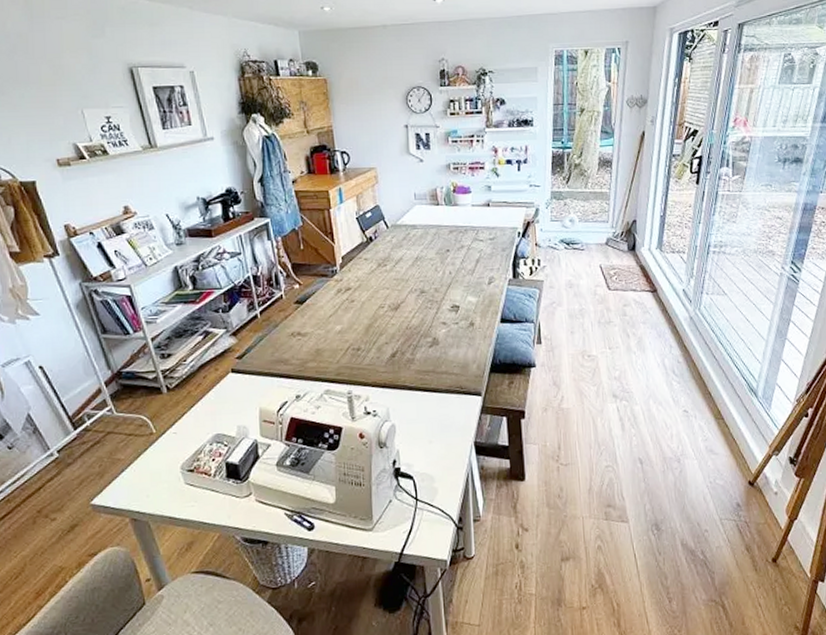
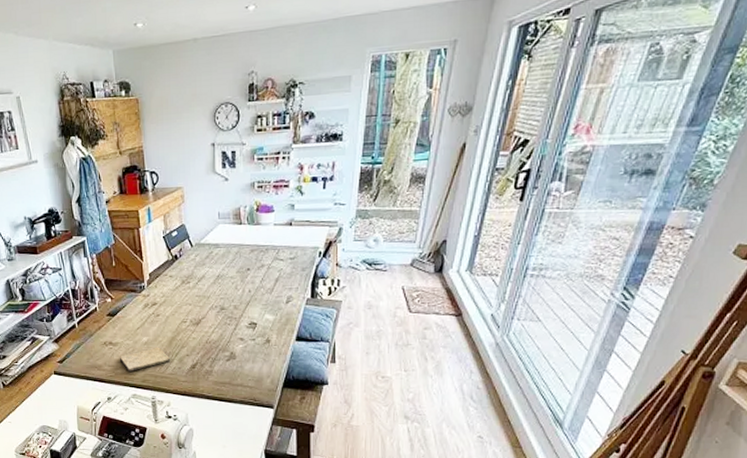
cutting board: none [309,335,368,365] -> present [119,347,171,372]

